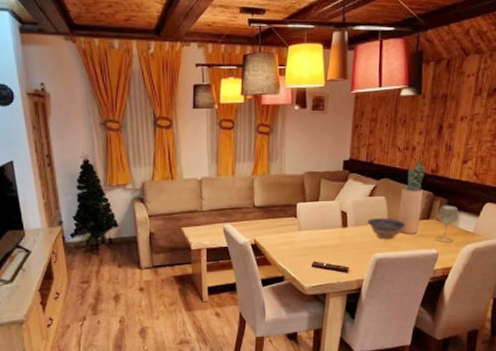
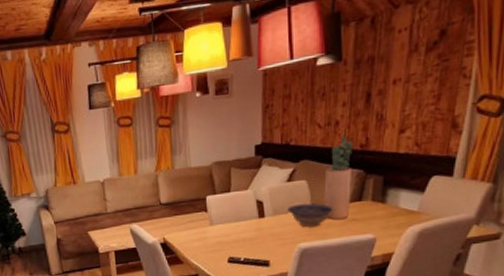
wine glass: present [436,205,460,244] -> none [370,182,399,227]

